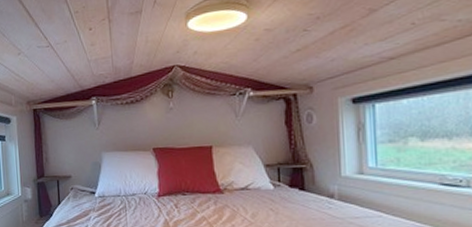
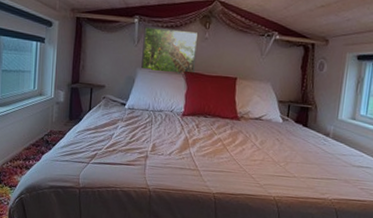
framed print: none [103,103,165,155] -> present [141,26,199,75]

